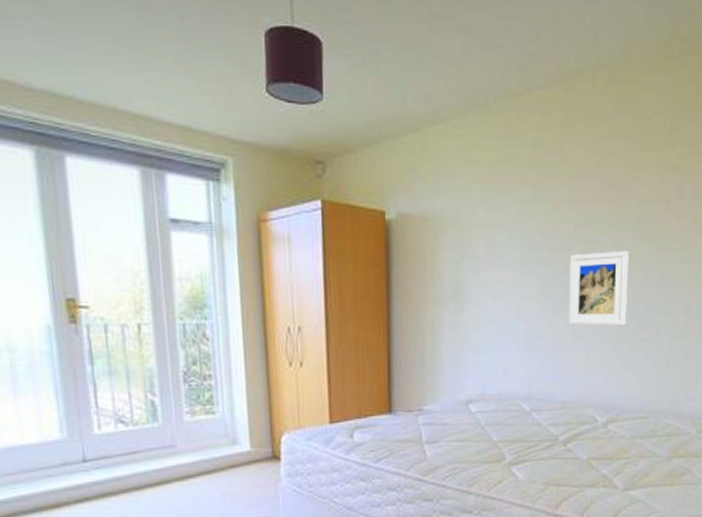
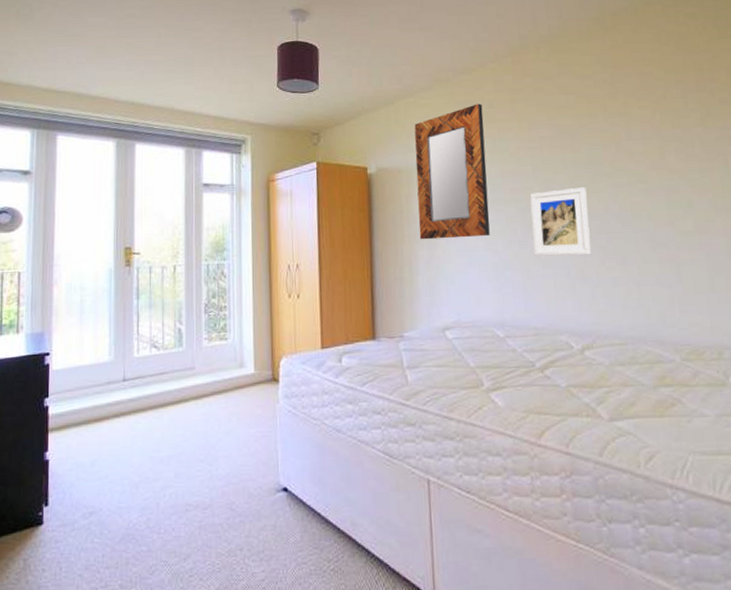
home mirror: none [444,140,526,303] -> present [414,103,490,240]

